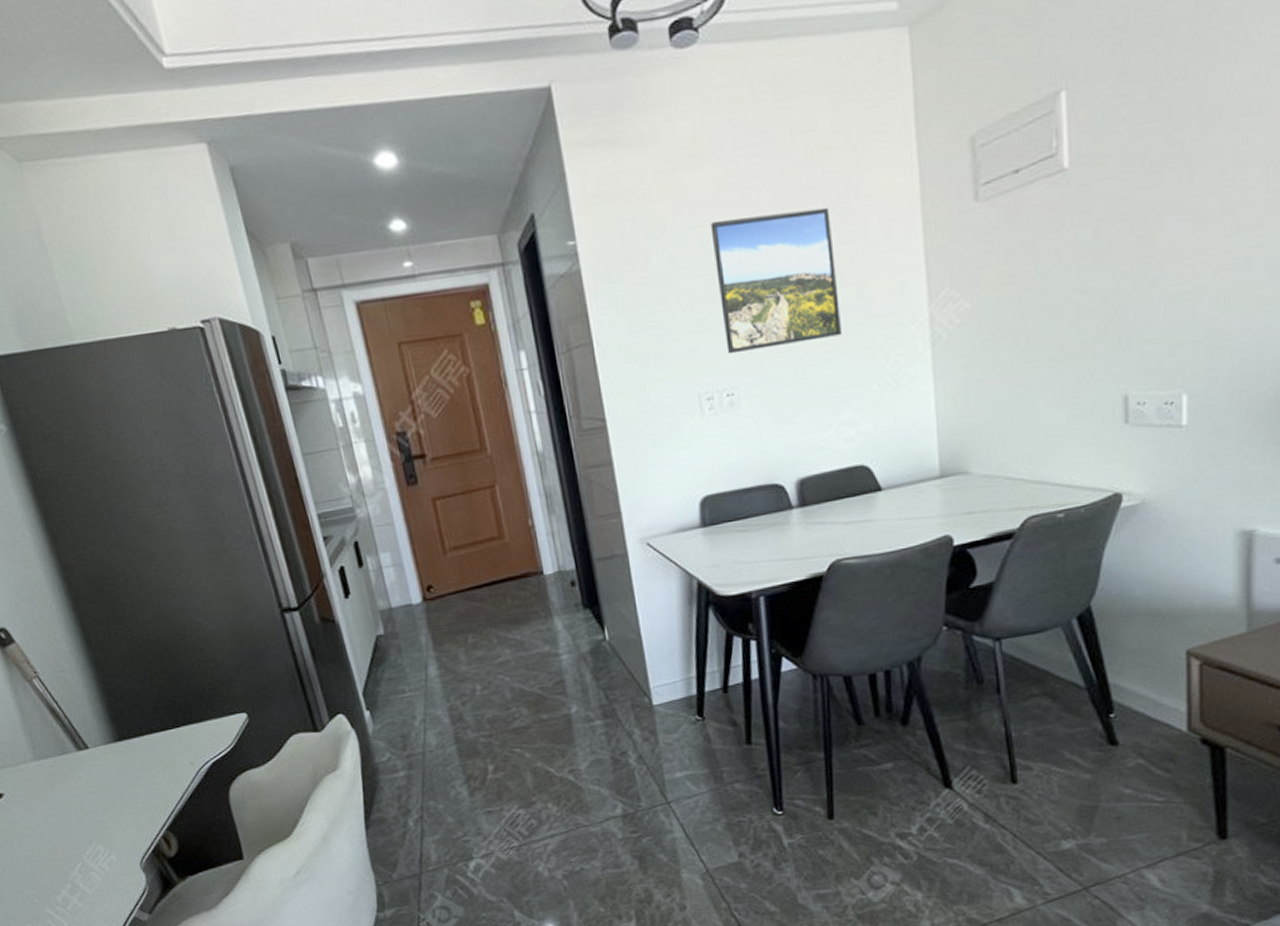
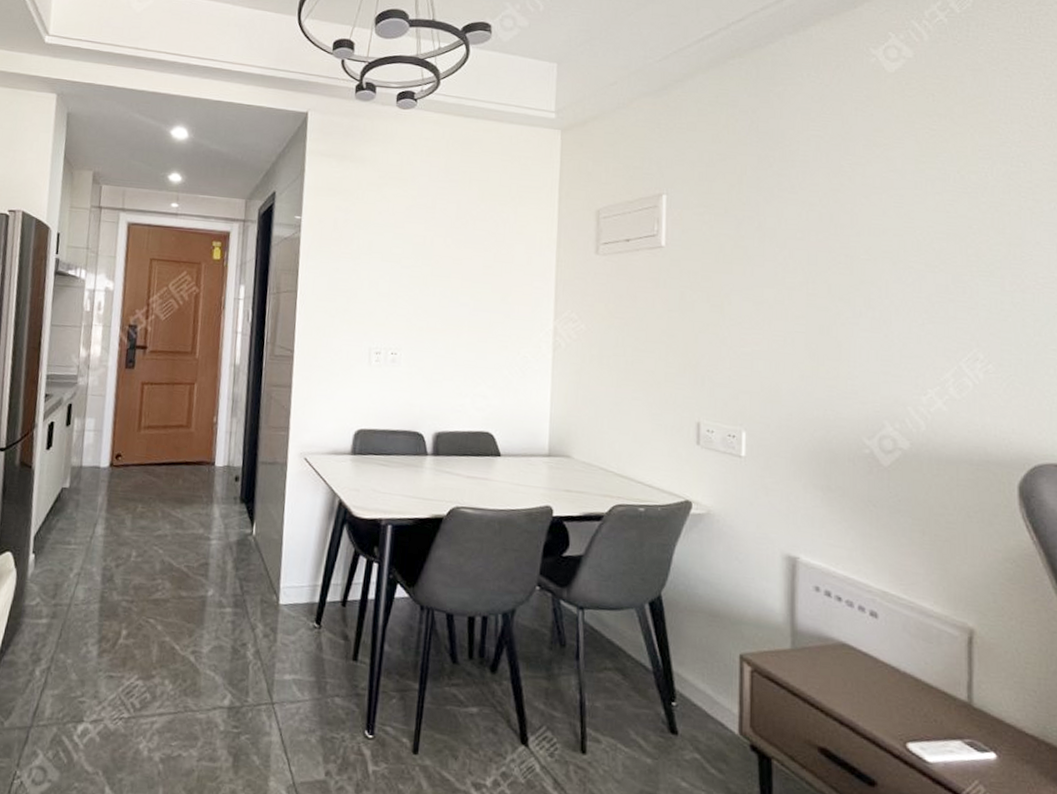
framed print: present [710,207,842,355] -> none [397,225,490,328]

